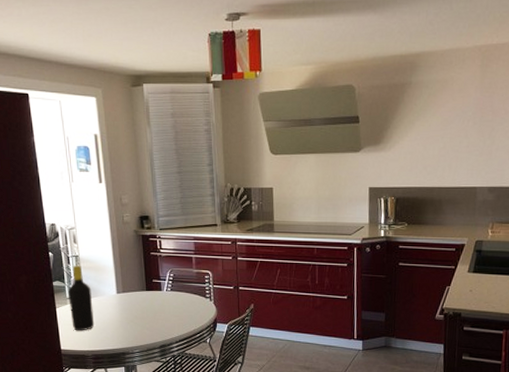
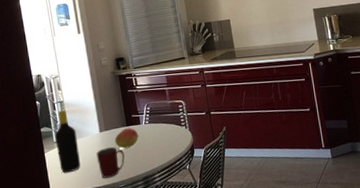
mug: none [112,311,142,341] -> present [96,147,125,178]
fruit: none [132,292,159,314] -> present [114,127,139,149]

